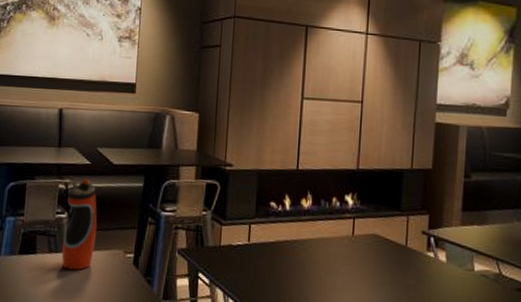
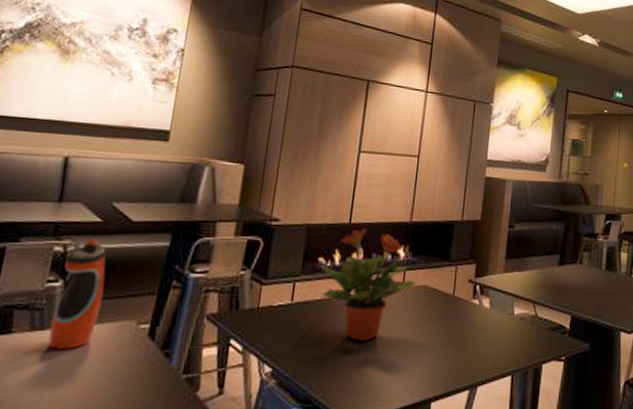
potted plant: none [272,175,366,285] -> present [320,228,416,341]

